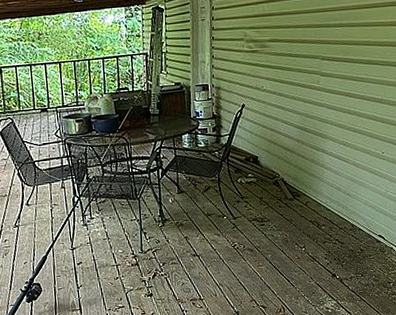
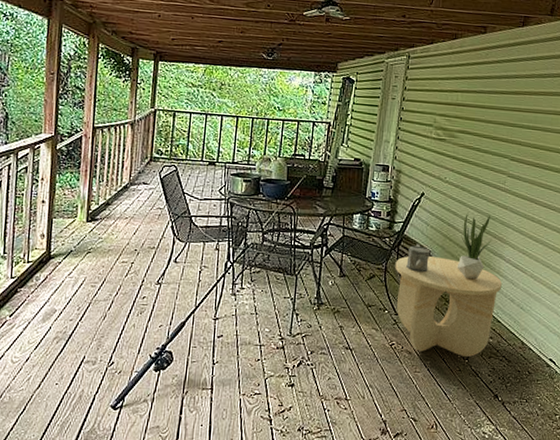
side table: none [227,160,327,248] -> present [395,256,502,357]
watering can: none [237,151,258,178] -> present [406,243,431,273]
potted plant: none [284,115,314,177] -> present [456,213,492,279]

